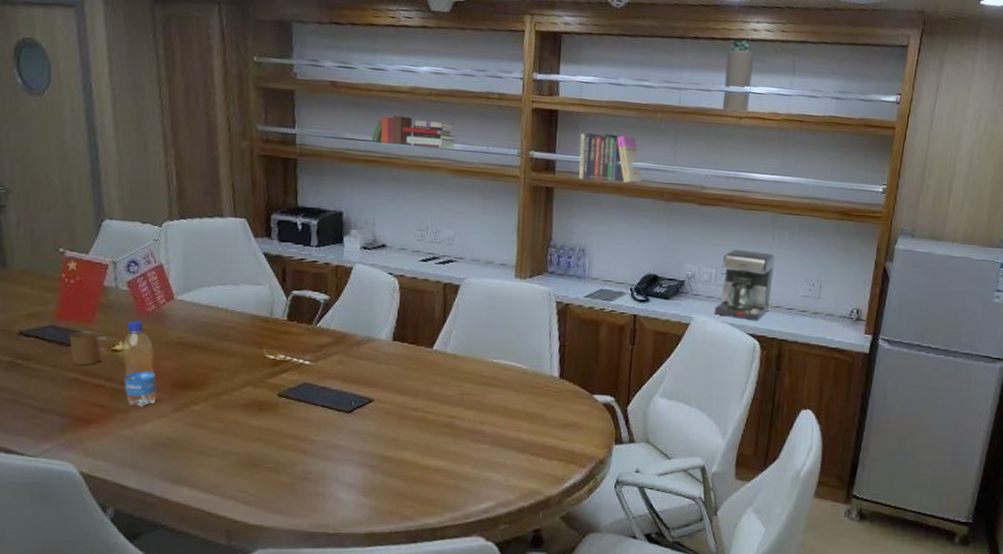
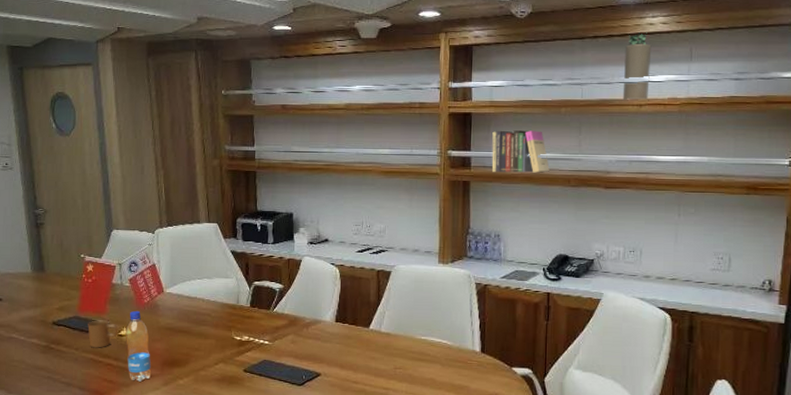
books: present [371,115,413,145] -> none [315,129,348,154]
books: present [402,120,455,149] -> none [340,131,384,154]
coffee maker: present [715,249,776,321] -> none [625,227,682,295]

